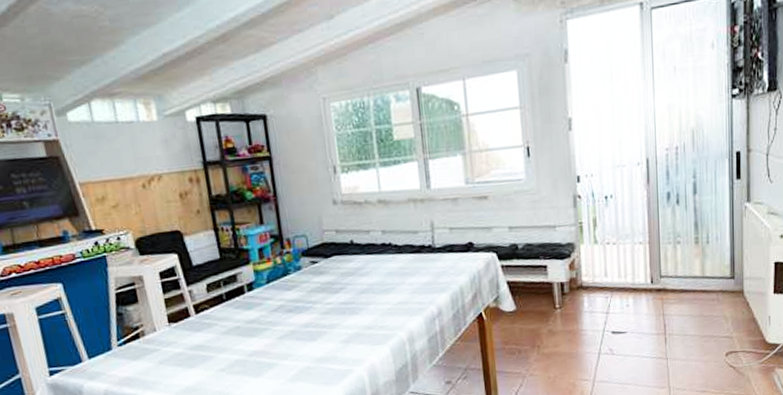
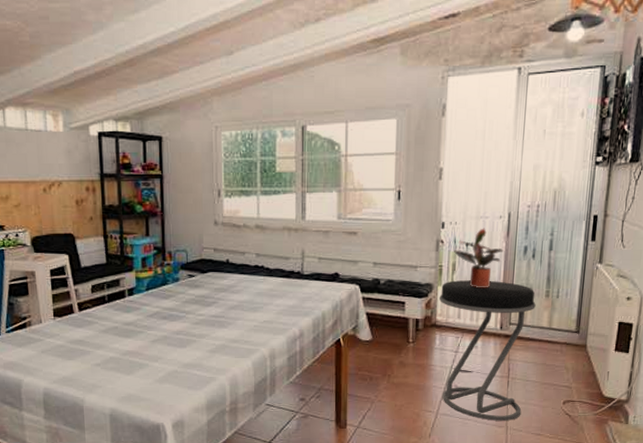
stool: none [582,232,686,383] -> present [438,280,536,421]
potted plant: none [593,177,646,242] -> present [454,228,504,288]

